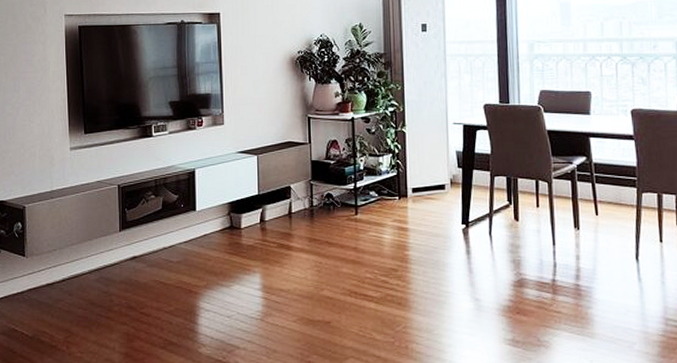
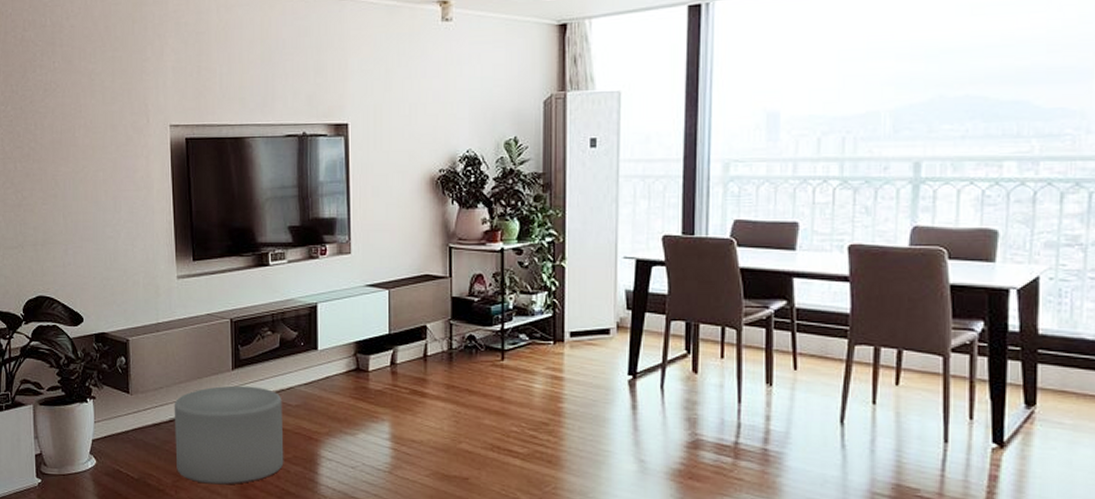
pouf: none [66,245,167,338] -> present [174,385,284,485]

